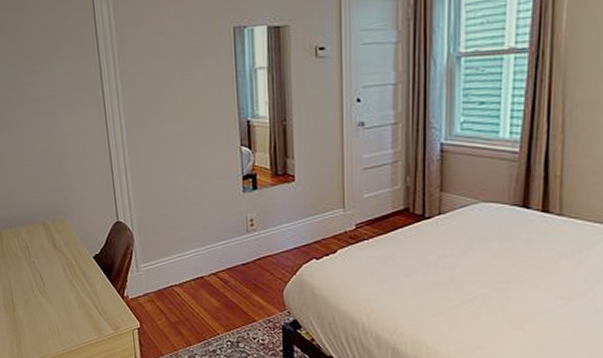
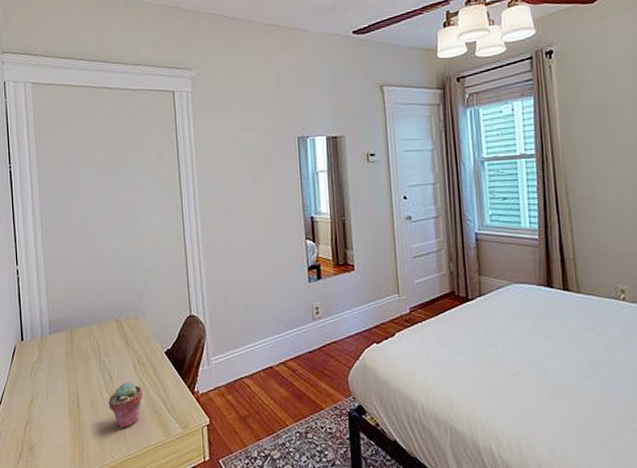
potted succulent: none [40,283,74,326] -> present [108,381,143,429]

